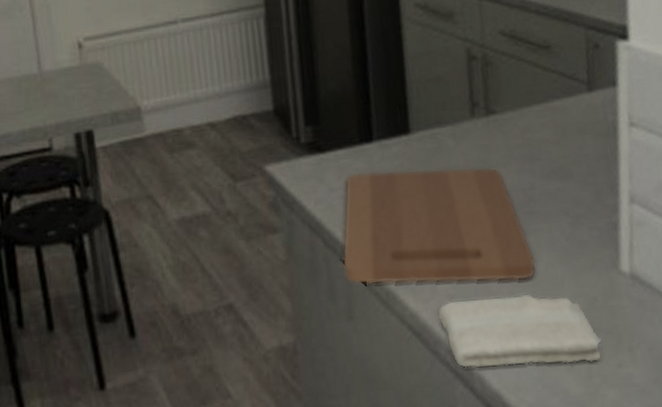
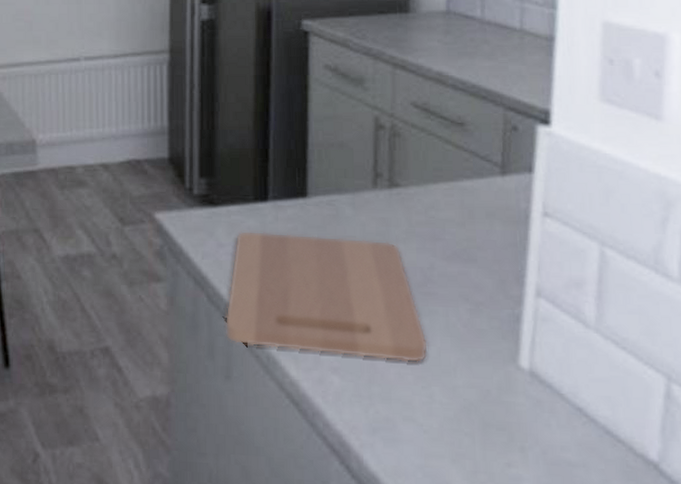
washcloth: present [437,294,602,368] -> none [318,374,492,458]

